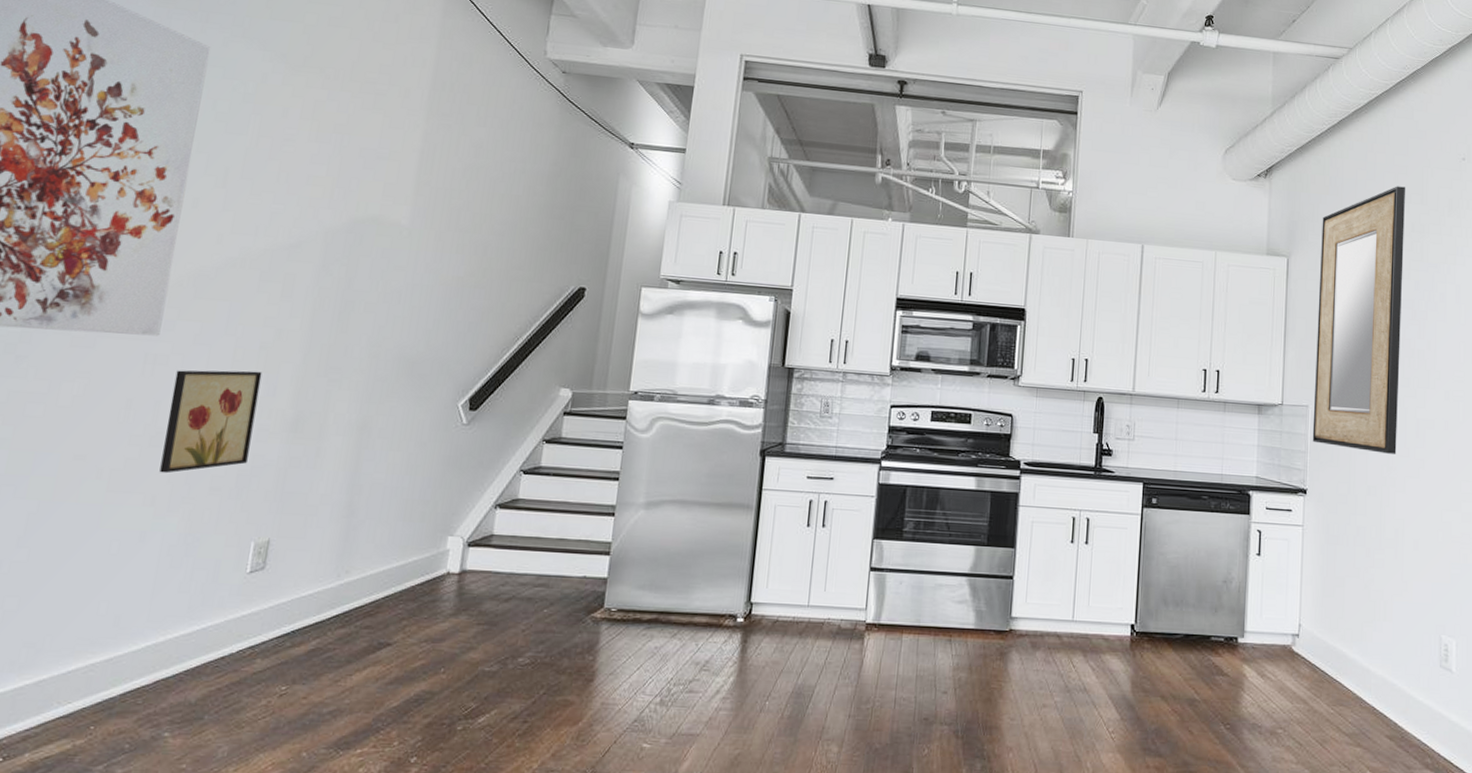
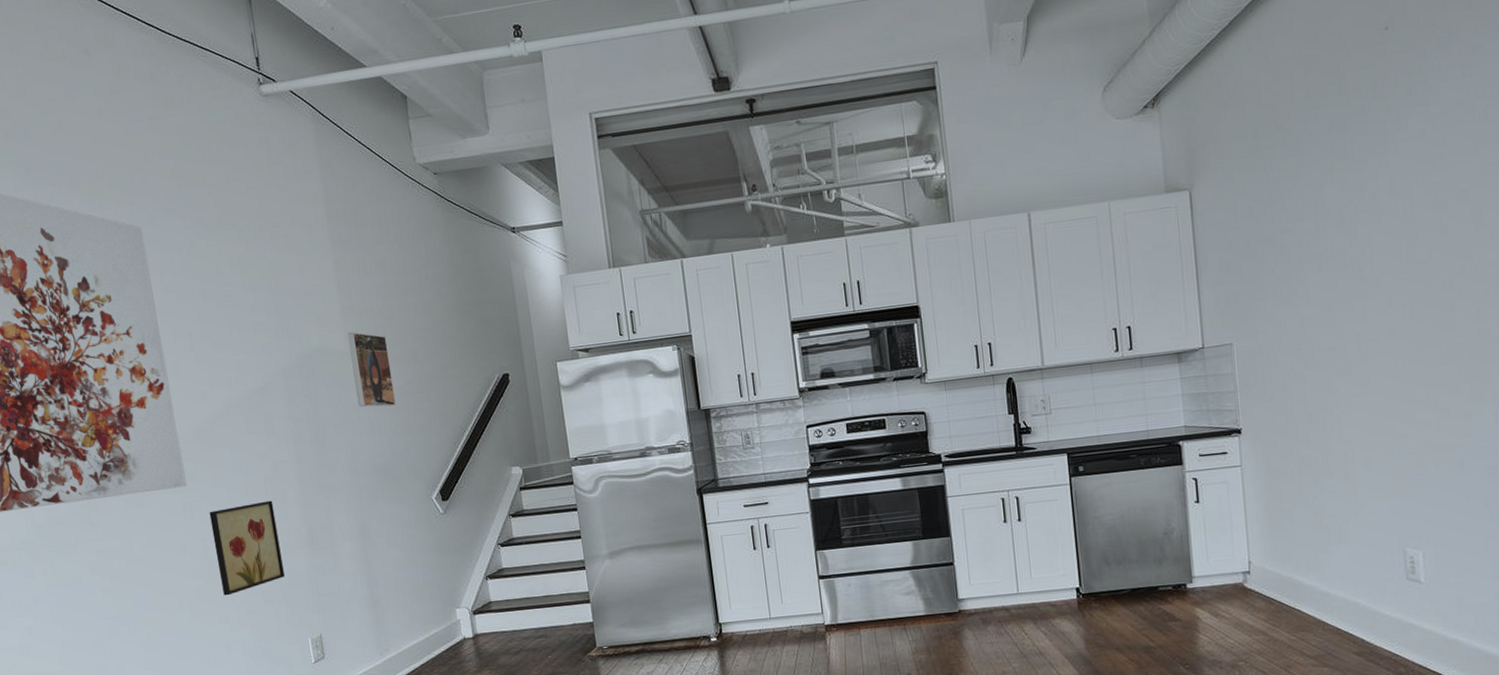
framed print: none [403,208,459,296] -> present [347,332,396,408]
home mirror: present [1312,186,1405,454] -> none [1224,78,1337,380]

